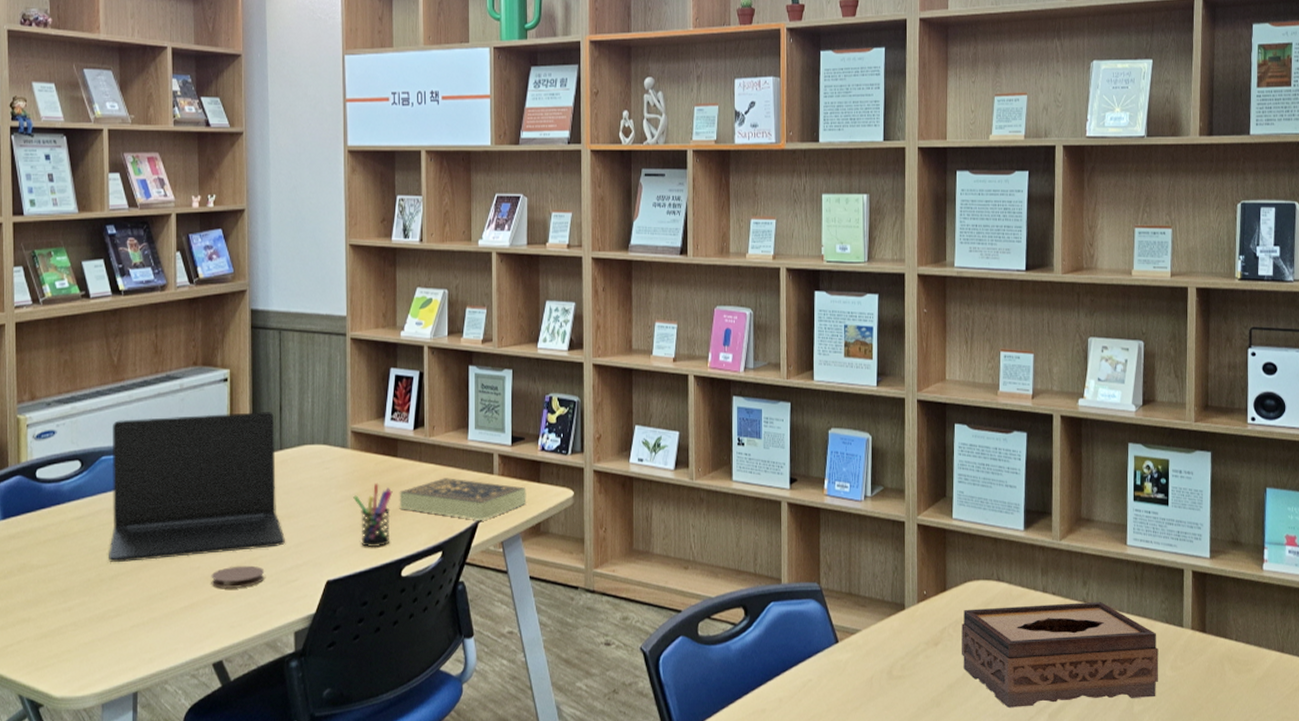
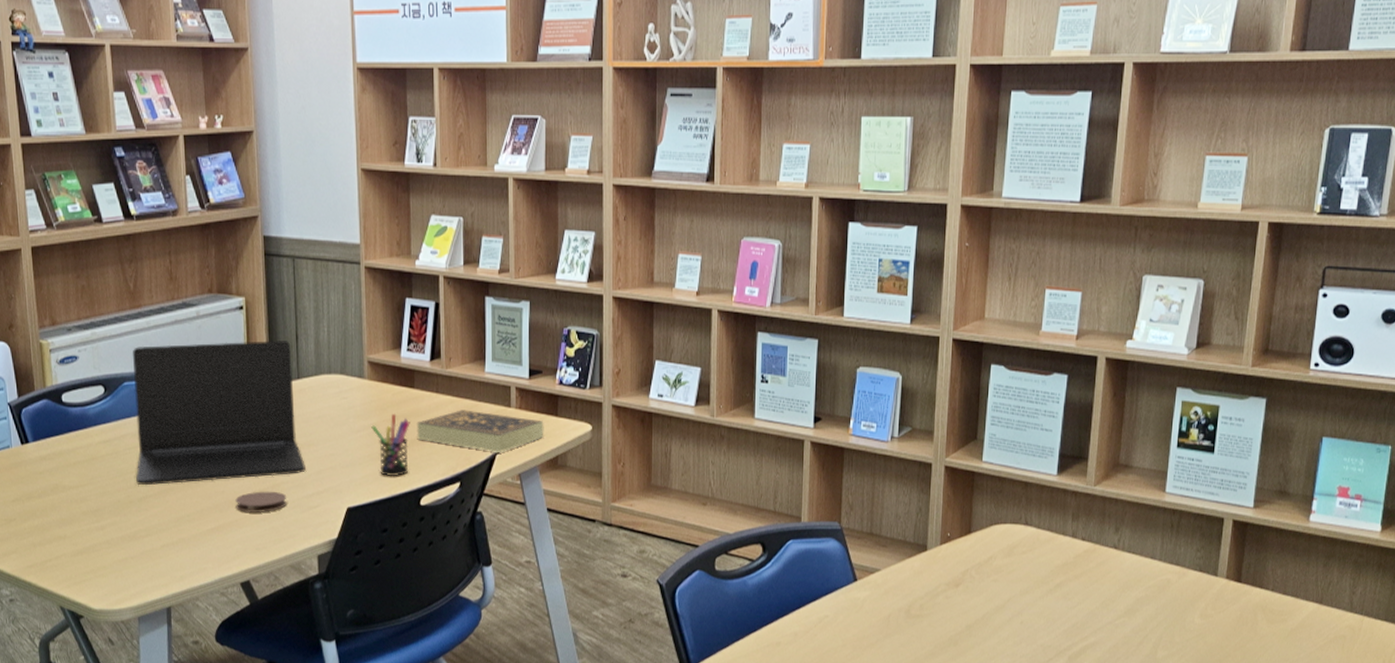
tissue box: present [961,601,1159,708] -> none [983,548,1189,649]

